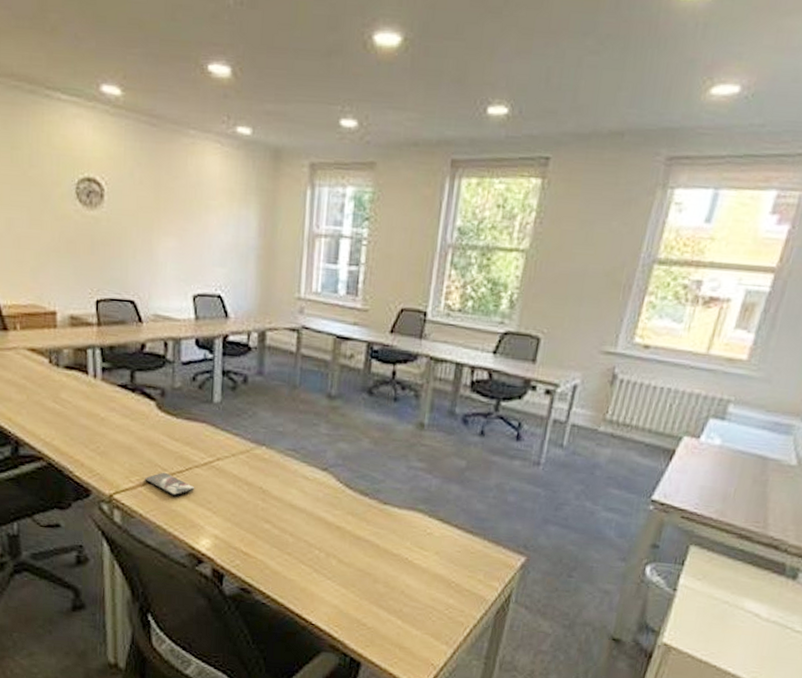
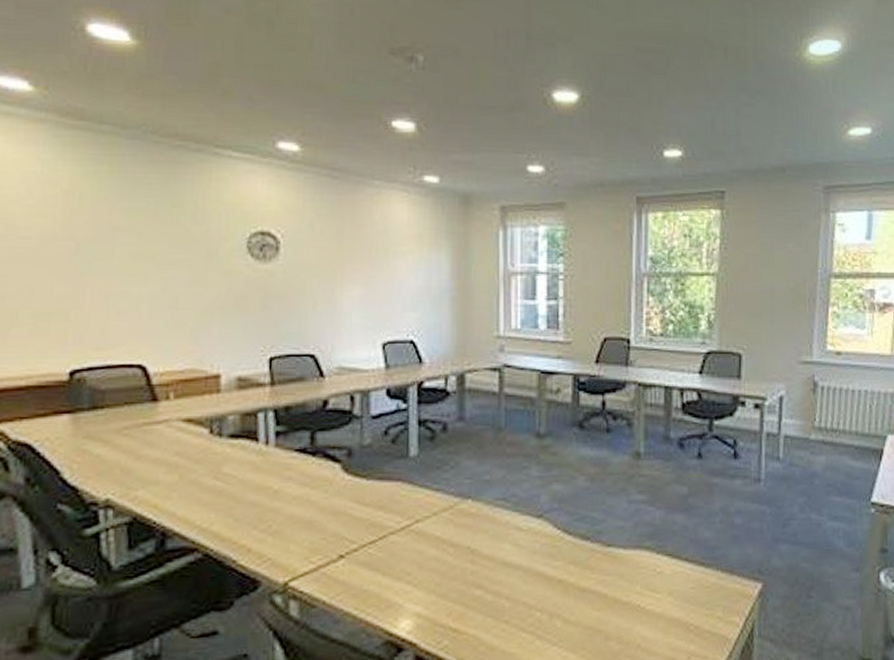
smartphone: present [145,472,195,497] -> none [329,545,391,574]

